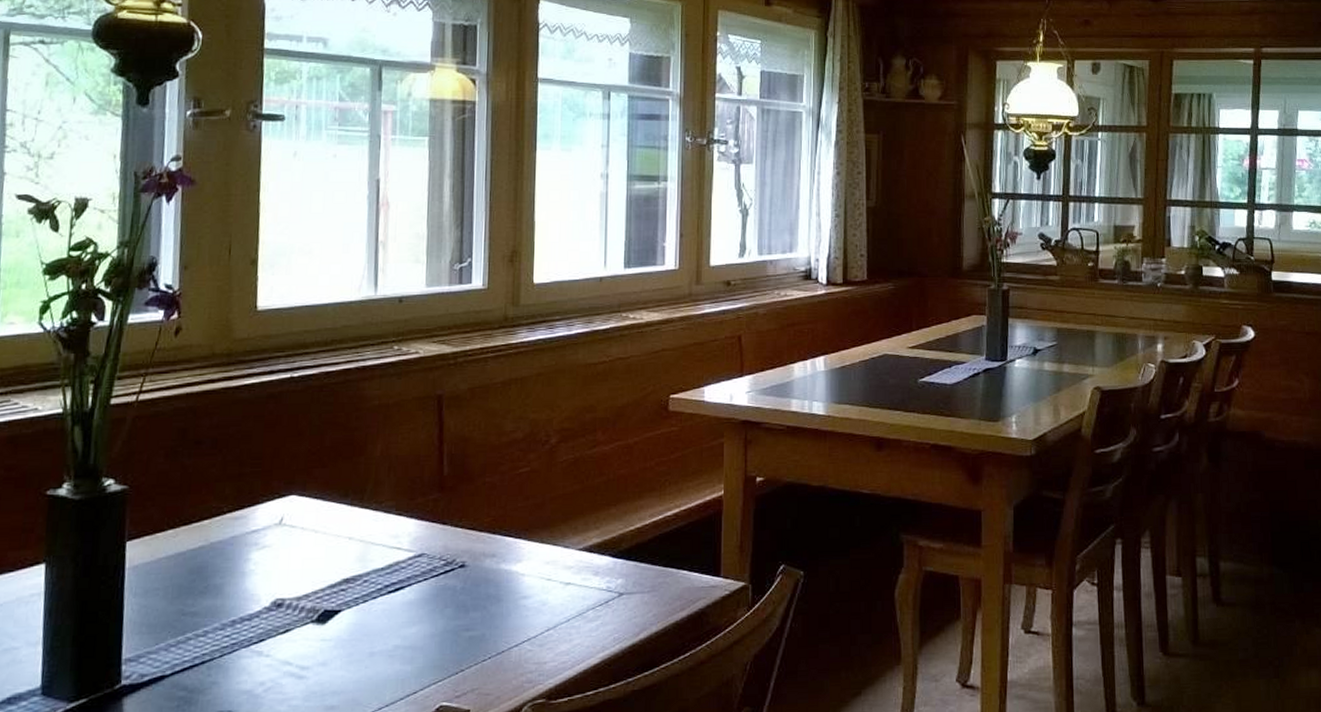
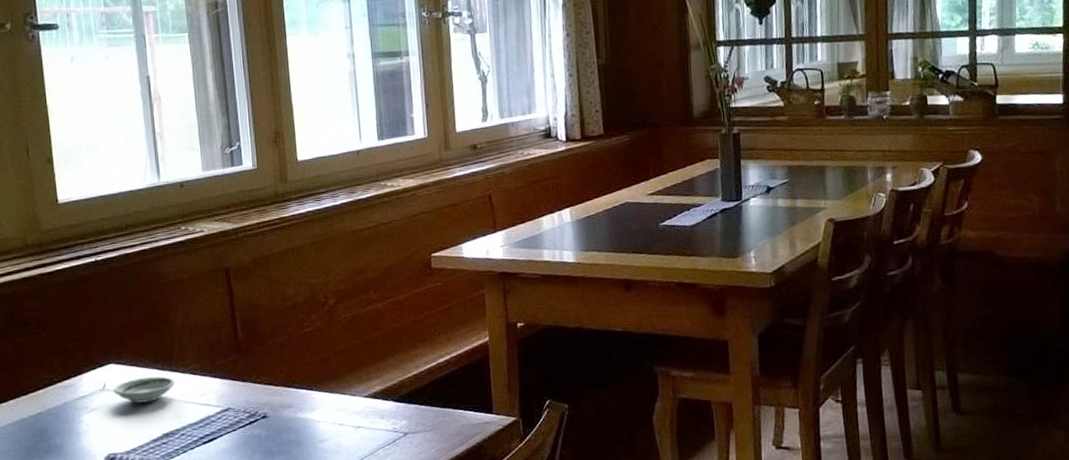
saucer: none [291,513,364,542] -> present [113,376,175,403]

